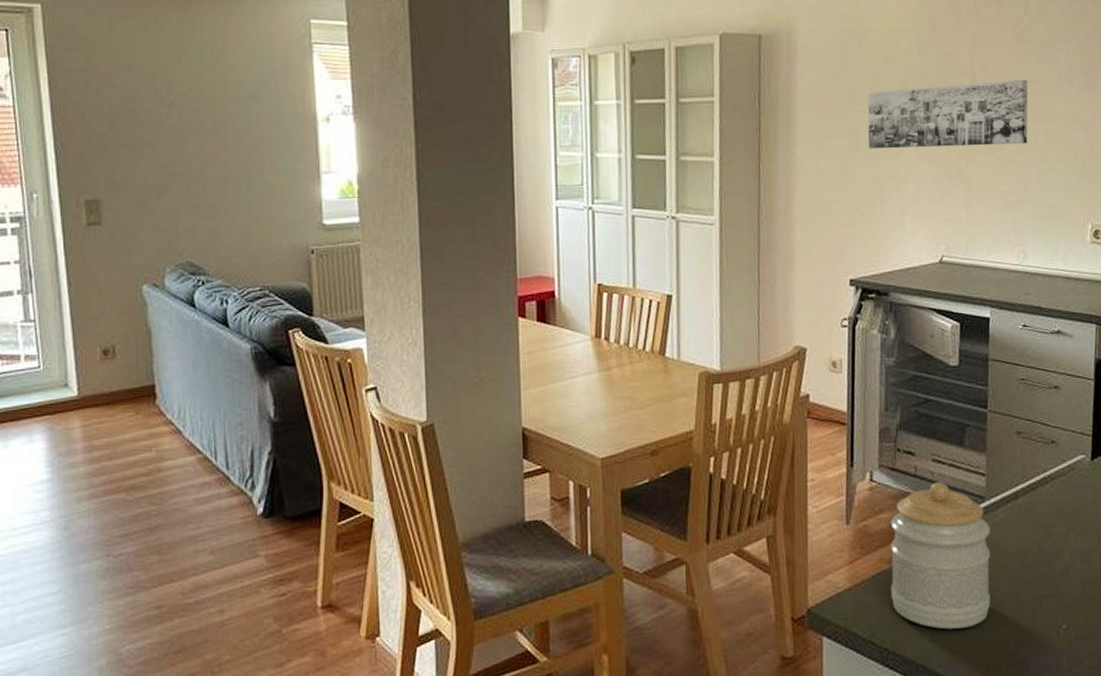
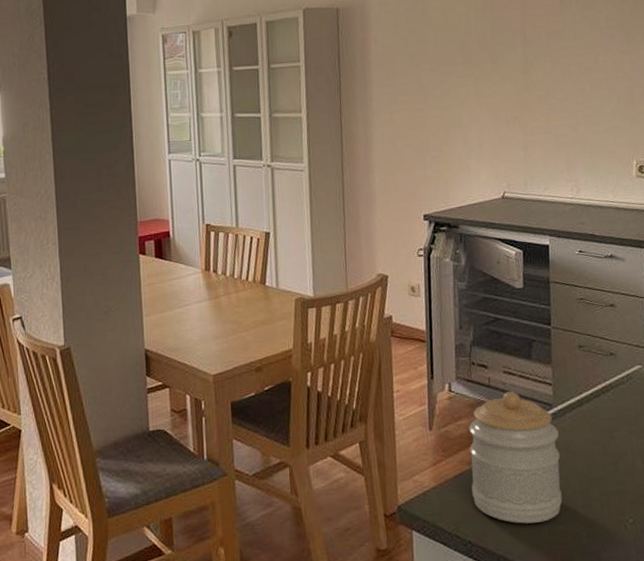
wall art: present [867,79,1028,149] -> none [432,37,576,102]

